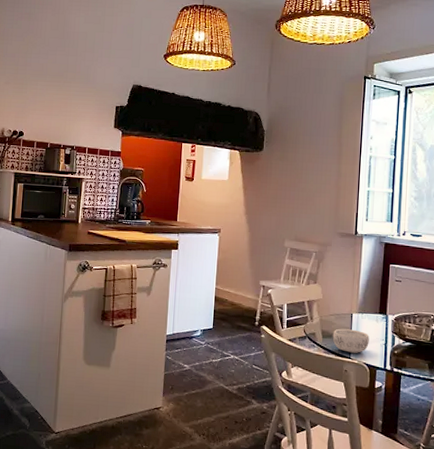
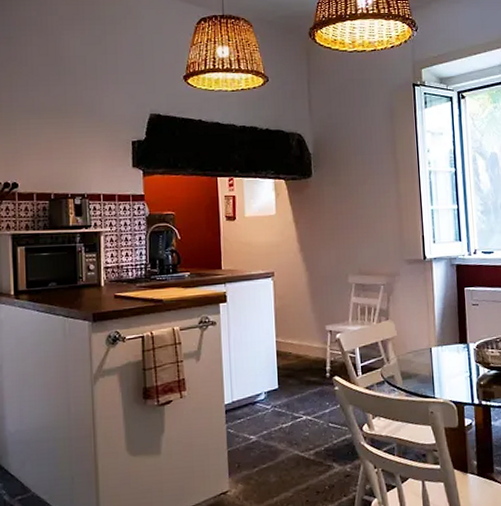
decorative bowl: present [332,328,369,354] -> none [413,365,453,392]

